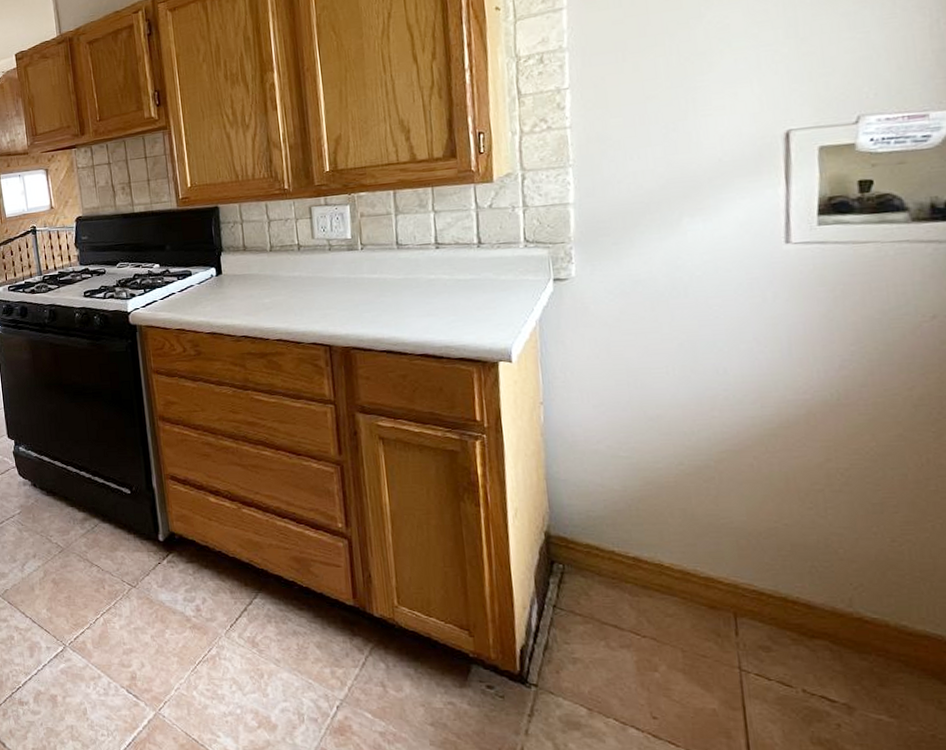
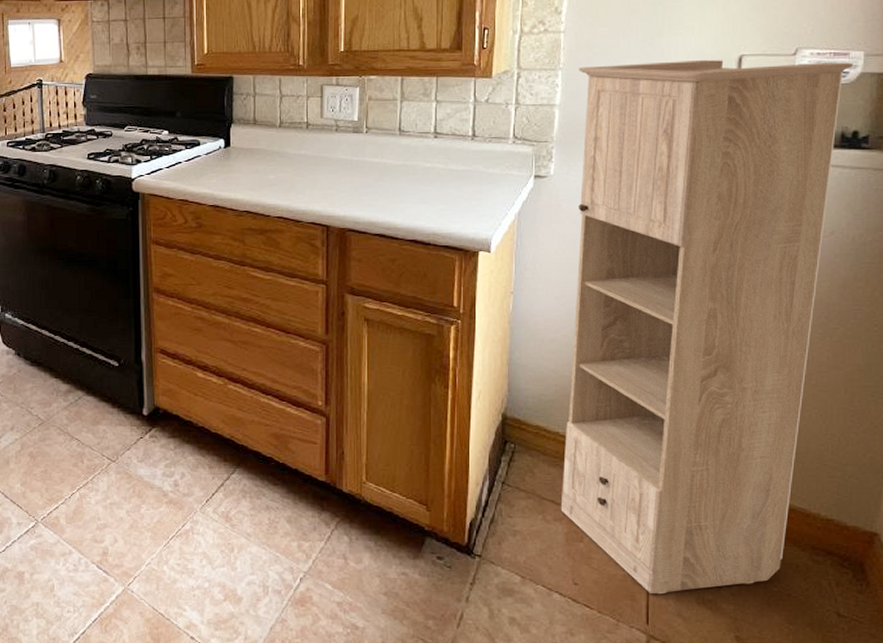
storage cabinet: none [591,124,936,732] -> present [560,59,854,595]

